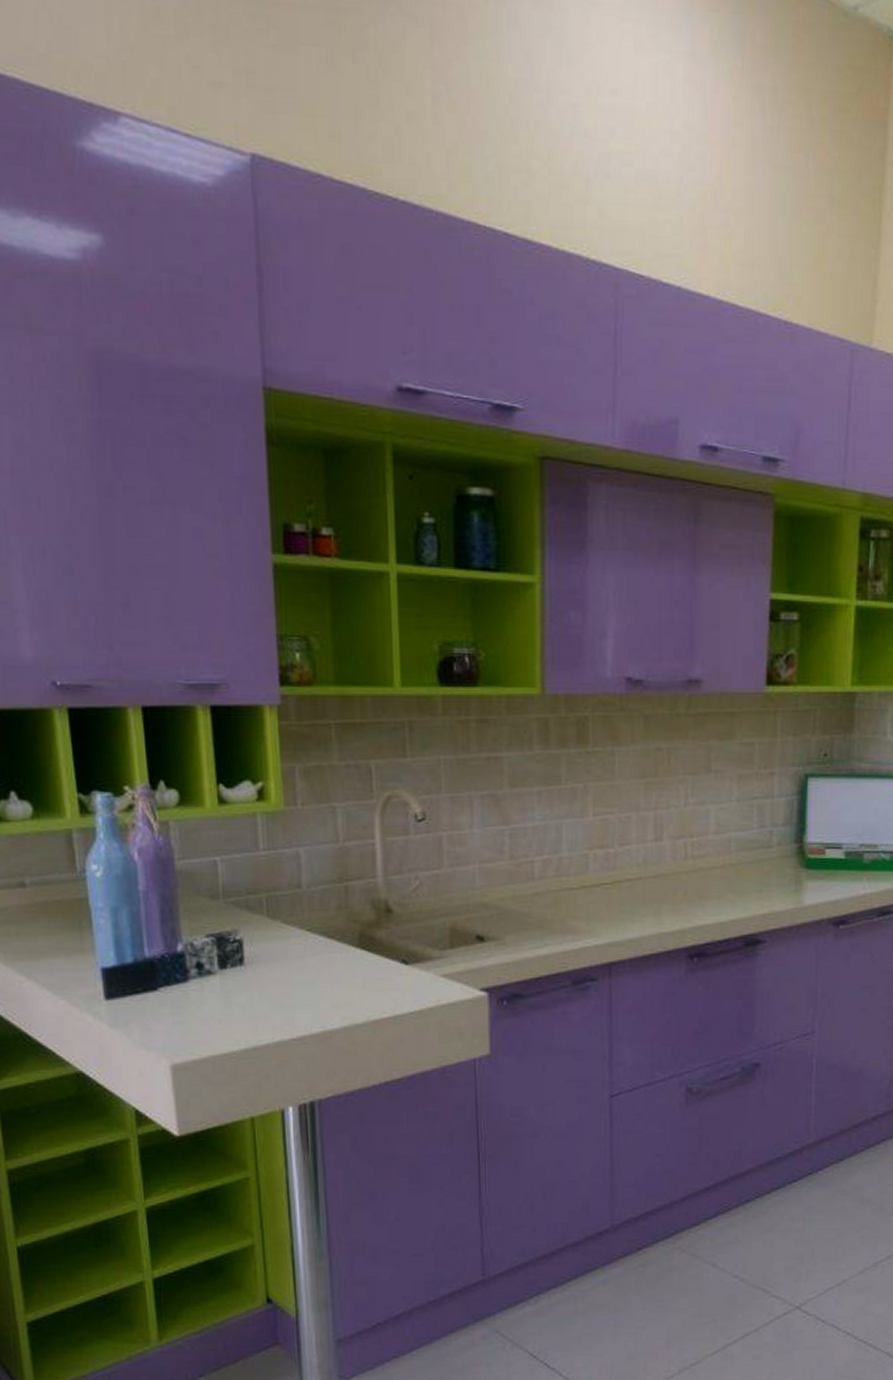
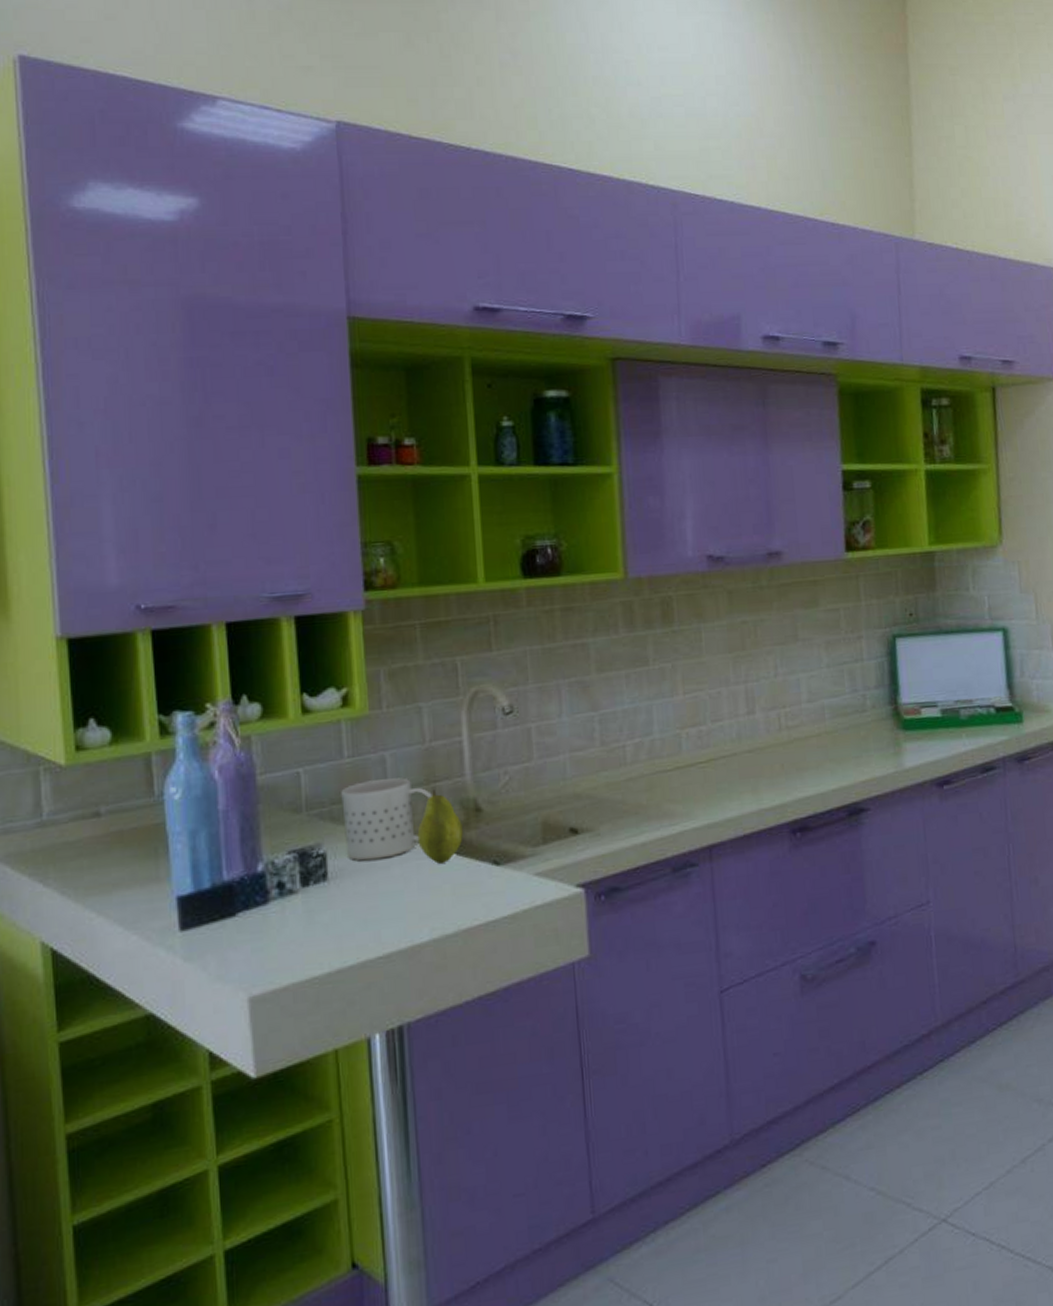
mug: none [255,874,345,950] -> present [340,777,432,861]
fruit: none [330,888,374,958] -> present [417,790,463,864]

